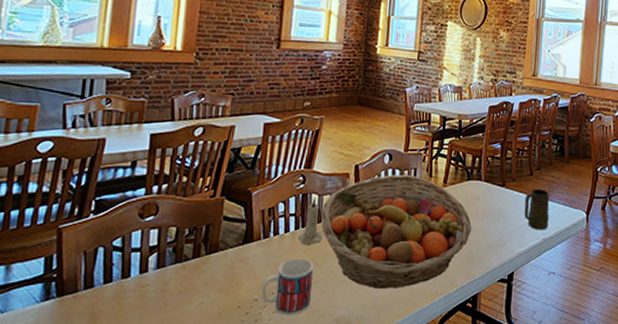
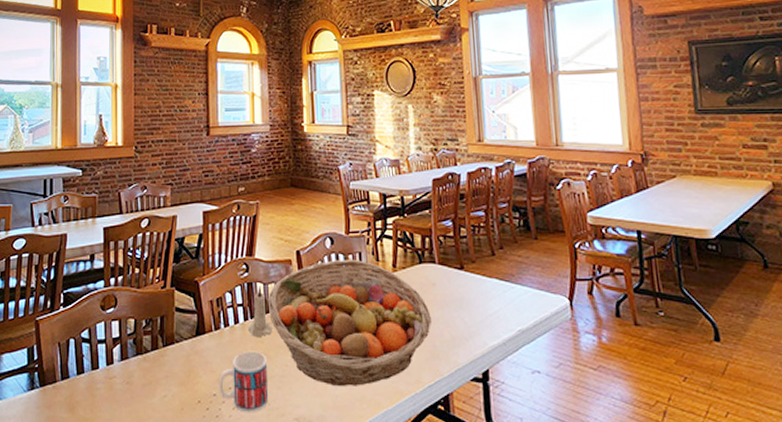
mug: present [524,189,550,230] -> none [490,271,523,320]

